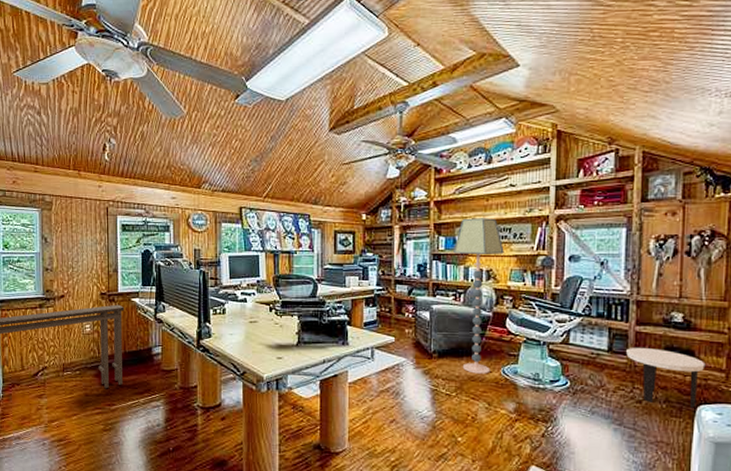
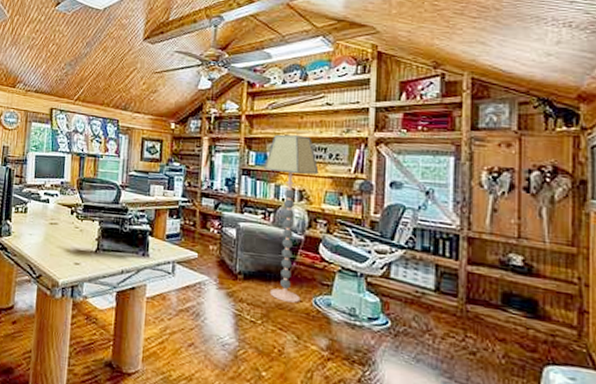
side table: present [626,348,706,408] -> none [456,289,552,368]

